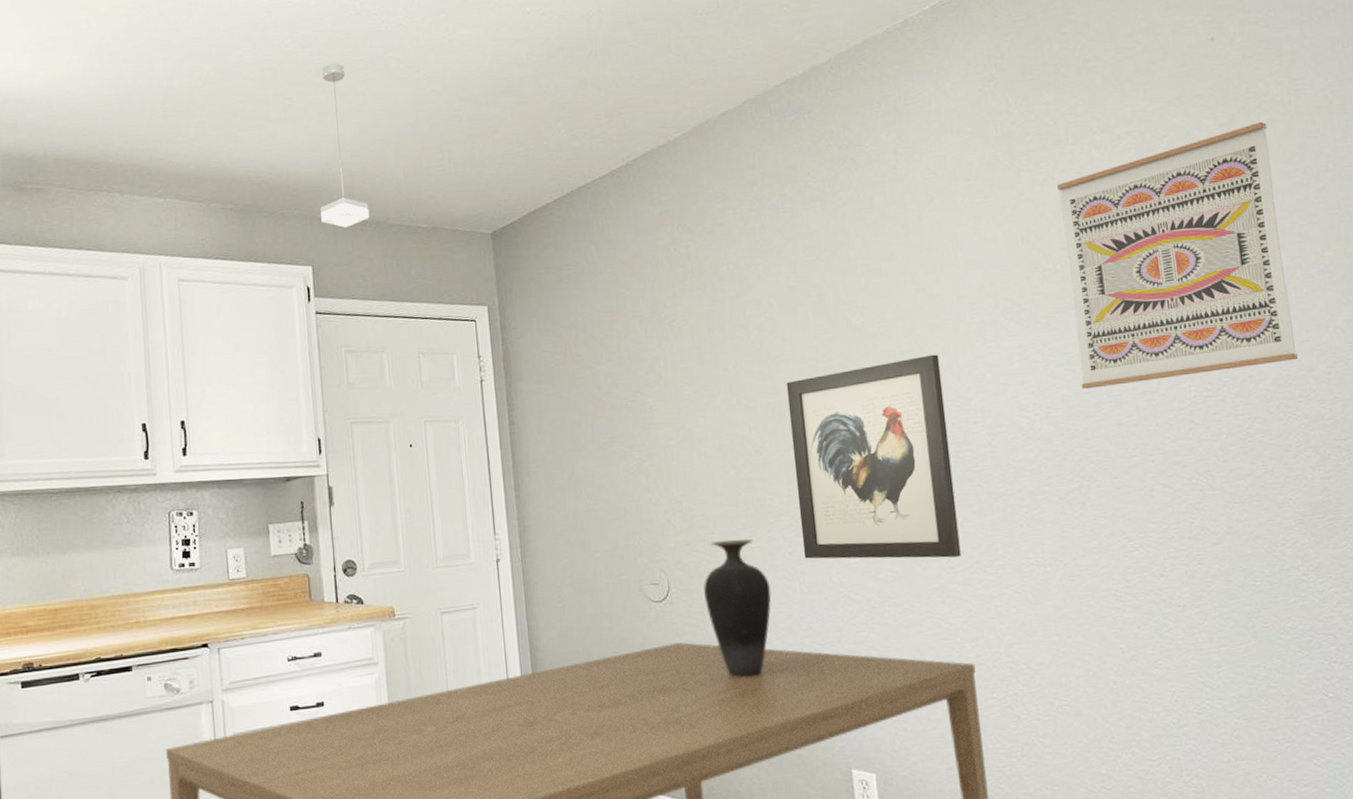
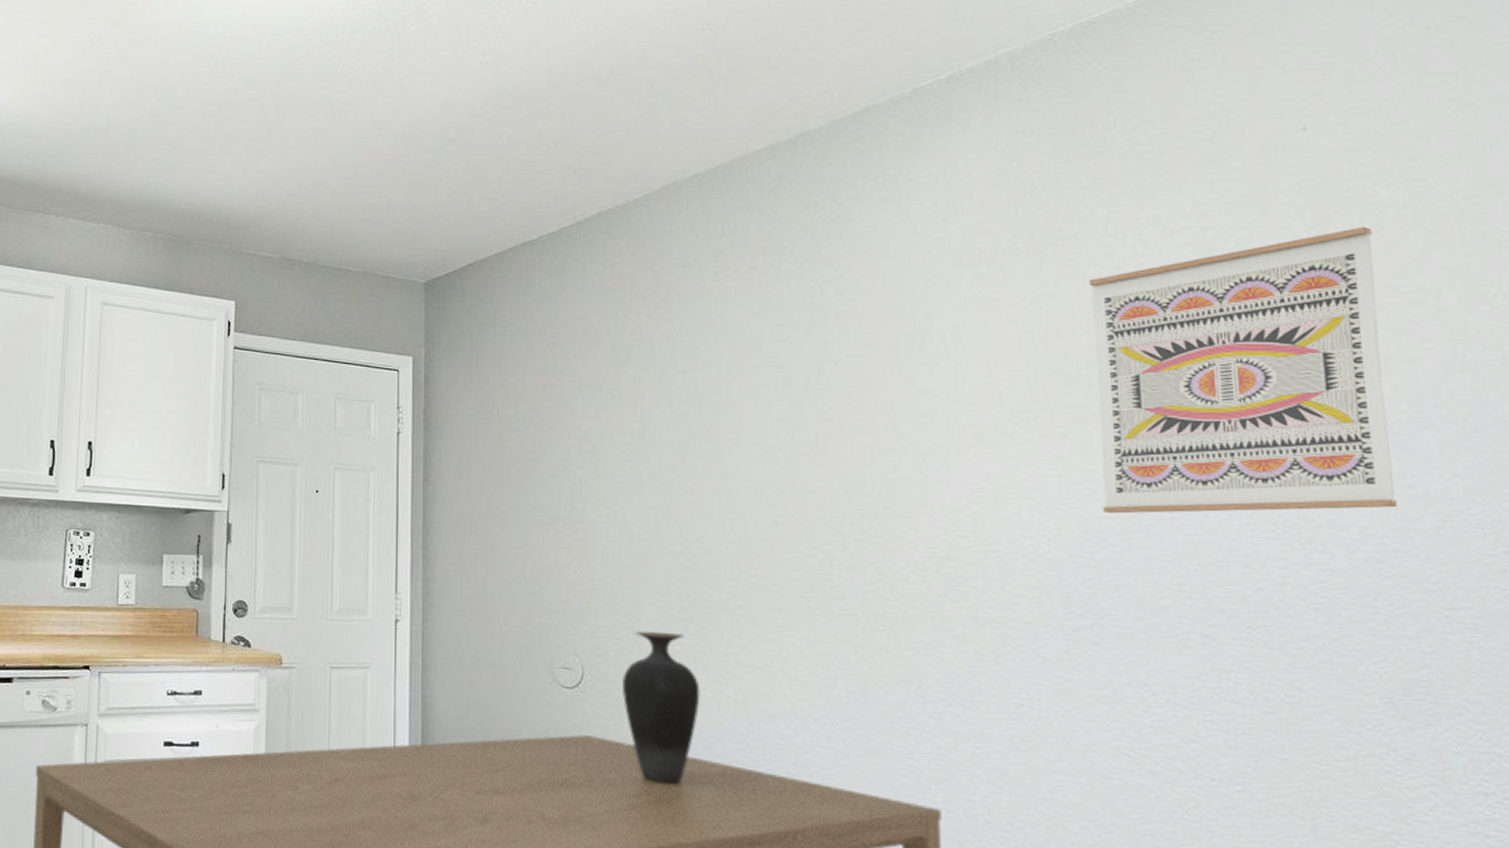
pendant lamp: present [320,63,370,228] -> none [250,102,300,266]
wall art: present [786,354,961,559] -> none [738,455,935,685]

